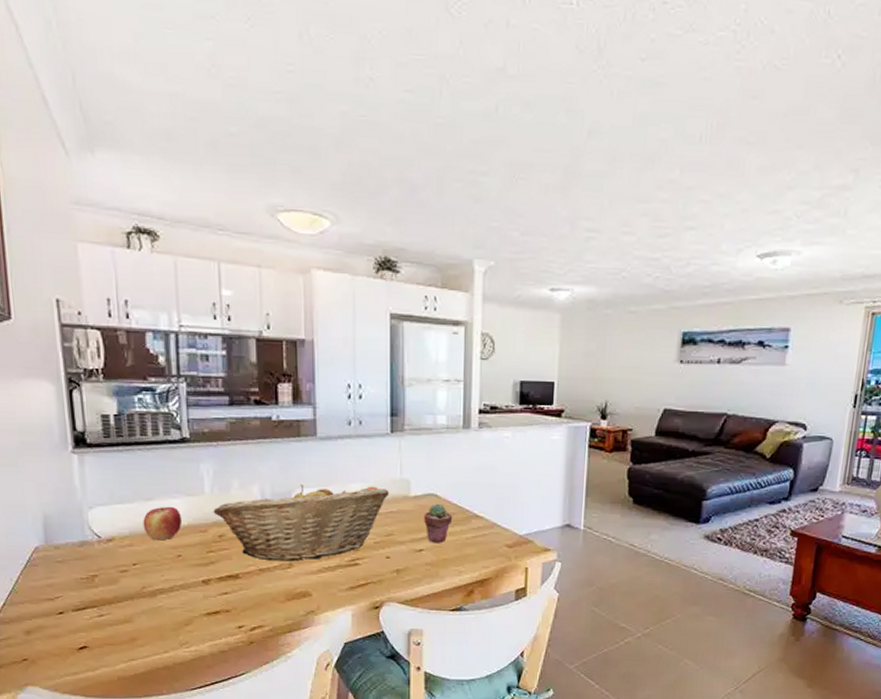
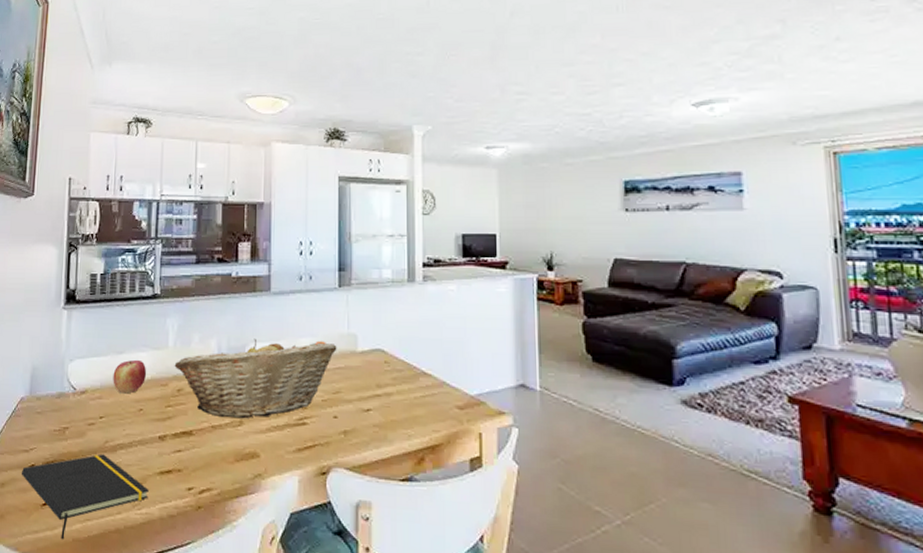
notepad: none [49,599,196,679] -> present [22,453,149,540]
potted succulent: present [424,503,453,543] -> none [371,359,400,403]

